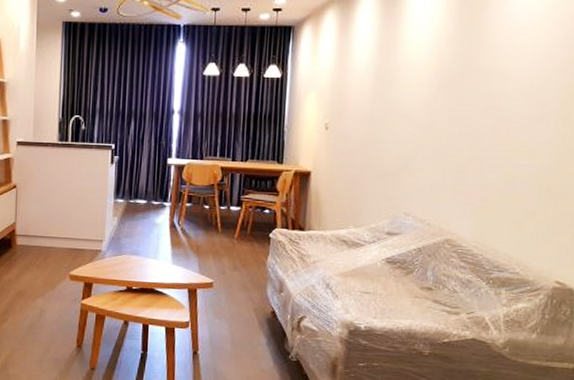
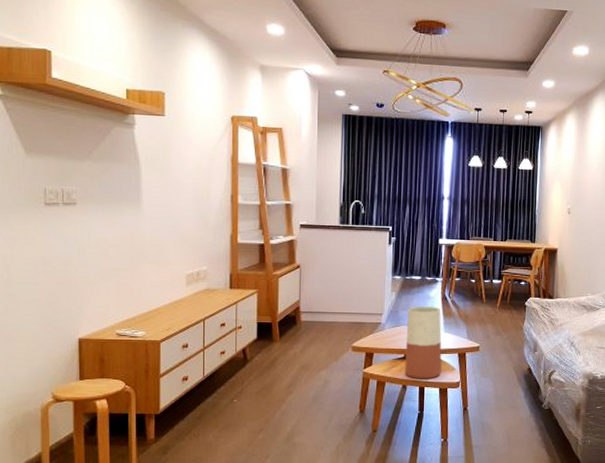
vase: none [126,233,169,316] -> present [405,306,442,379]

